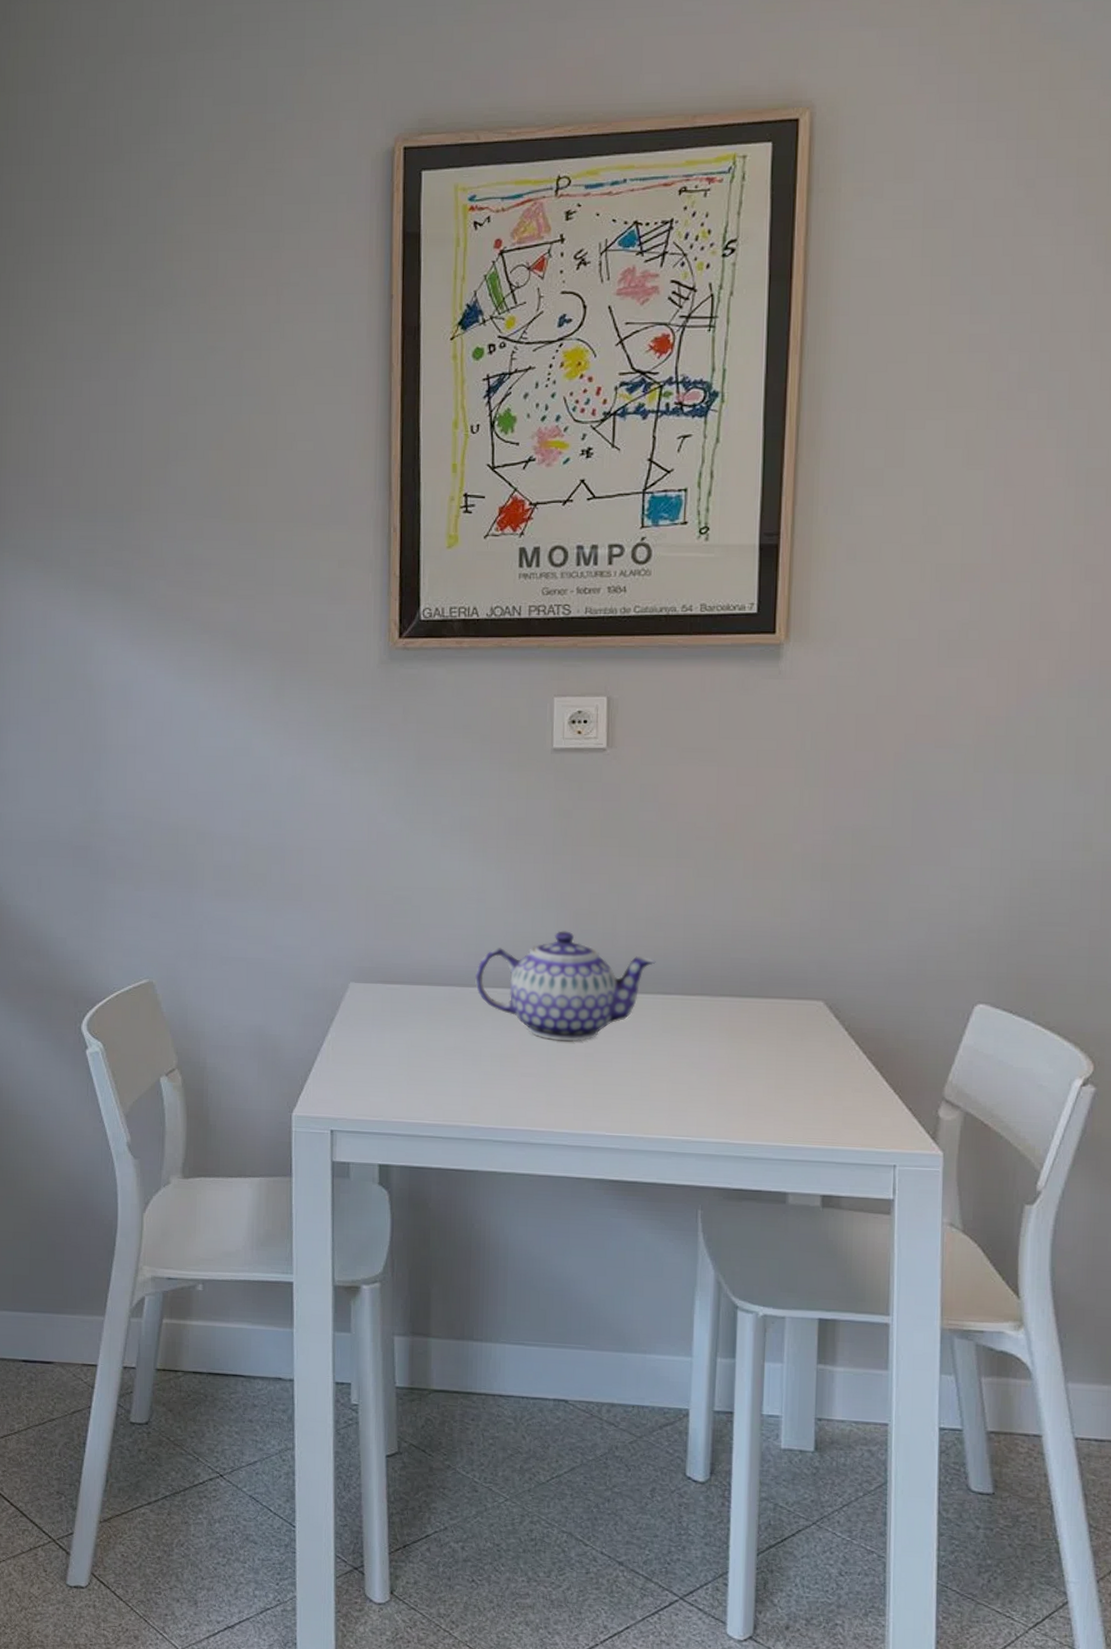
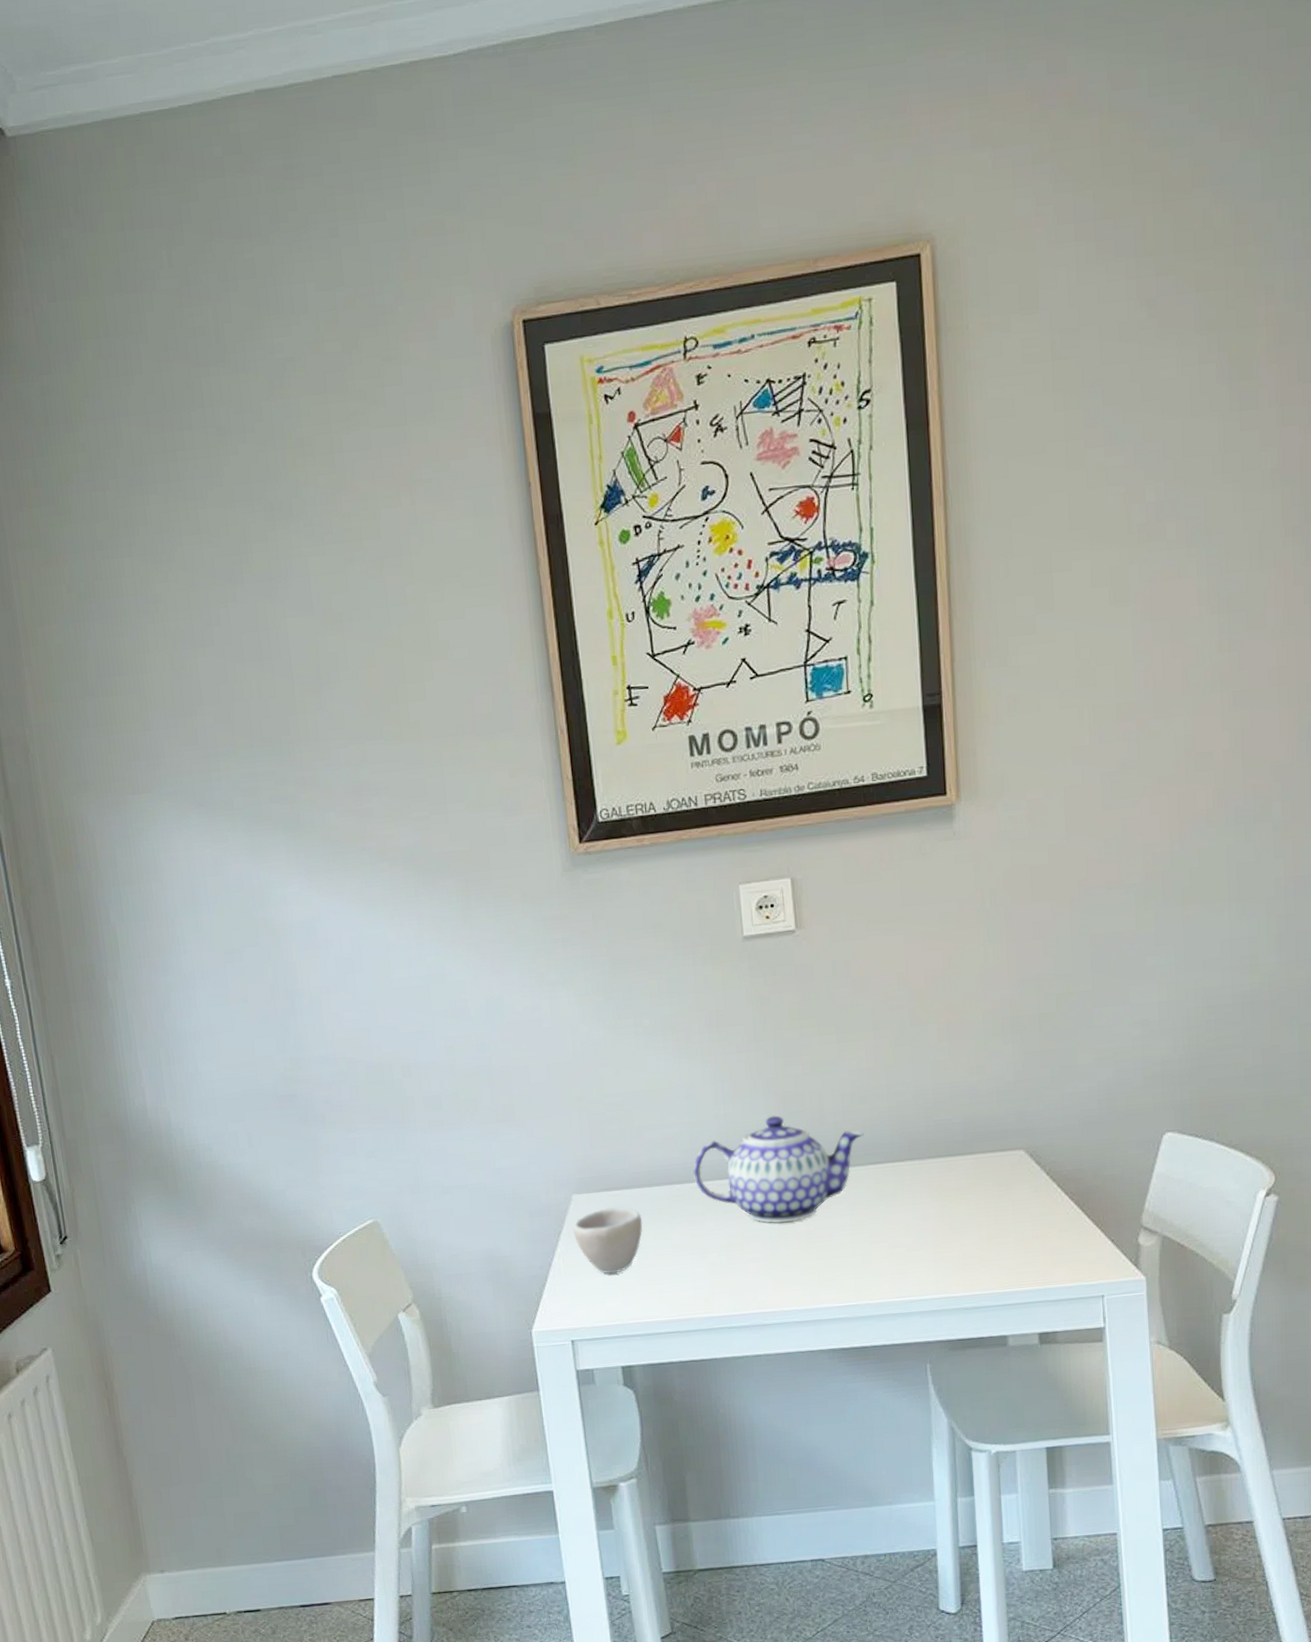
cup: none [346,1000,418,1068] -> present [572,1206,643,1274]

